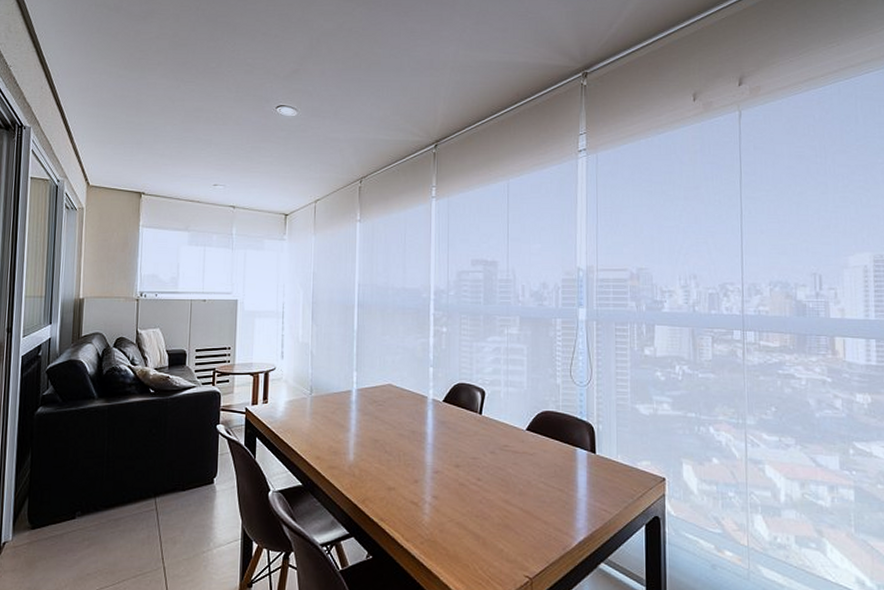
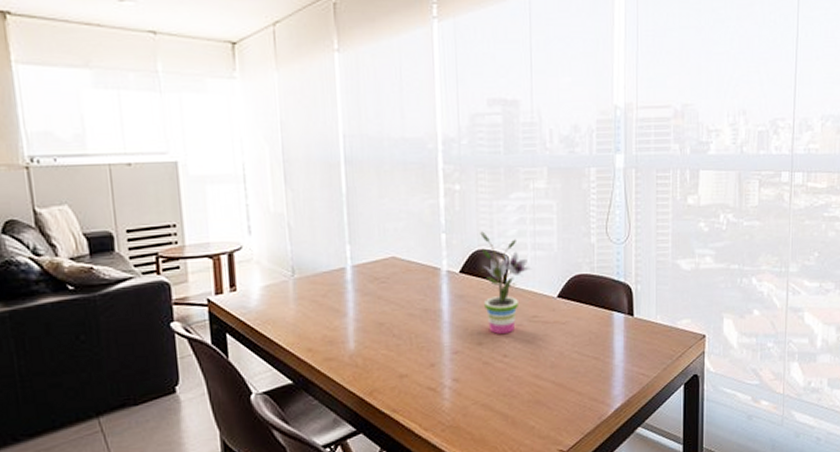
potted plant: none [461,367,505,460] -> present [480,231,532,335]

